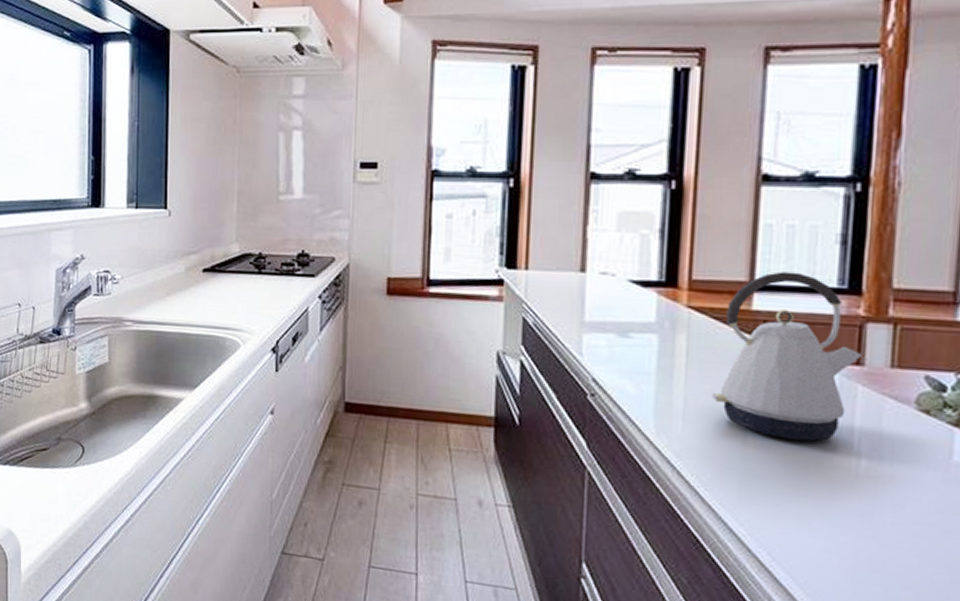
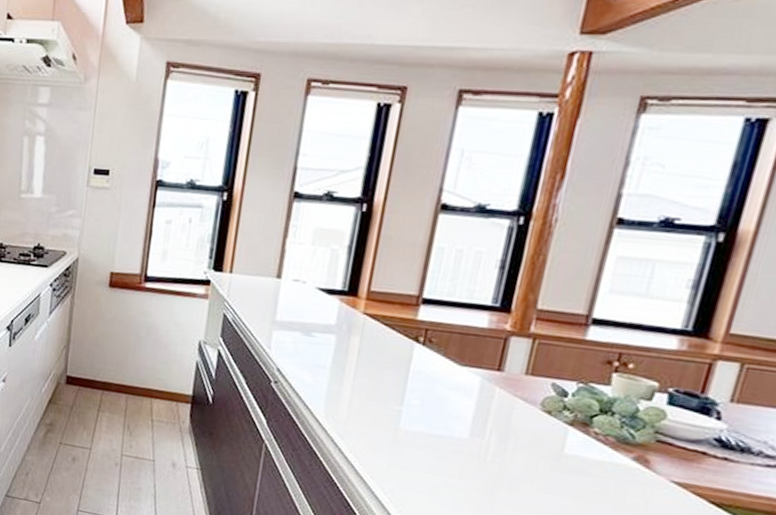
kettle: present [711,271,863,441] -> none [374,288,504,431]

